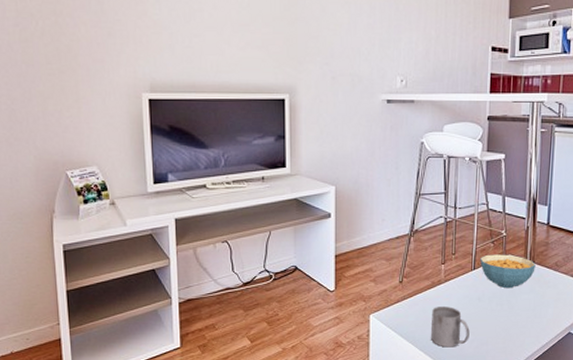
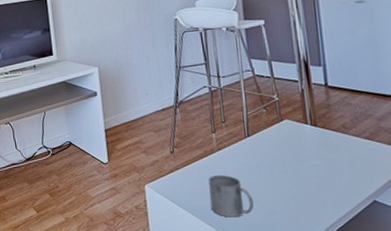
cereal bowl: present [480,254,536,289] -> none [253,119,319,155]

